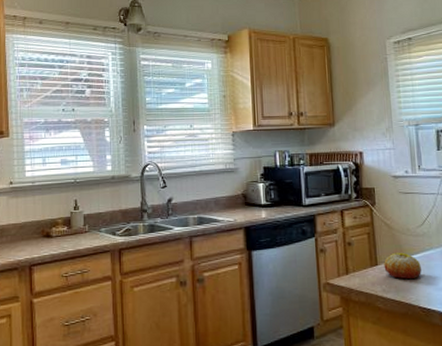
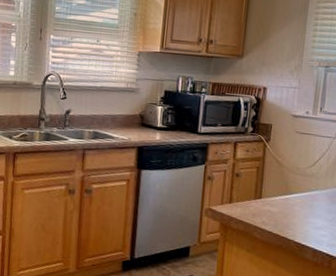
fruit: present [384,252,422,280] -> none [267,188,304,216]

